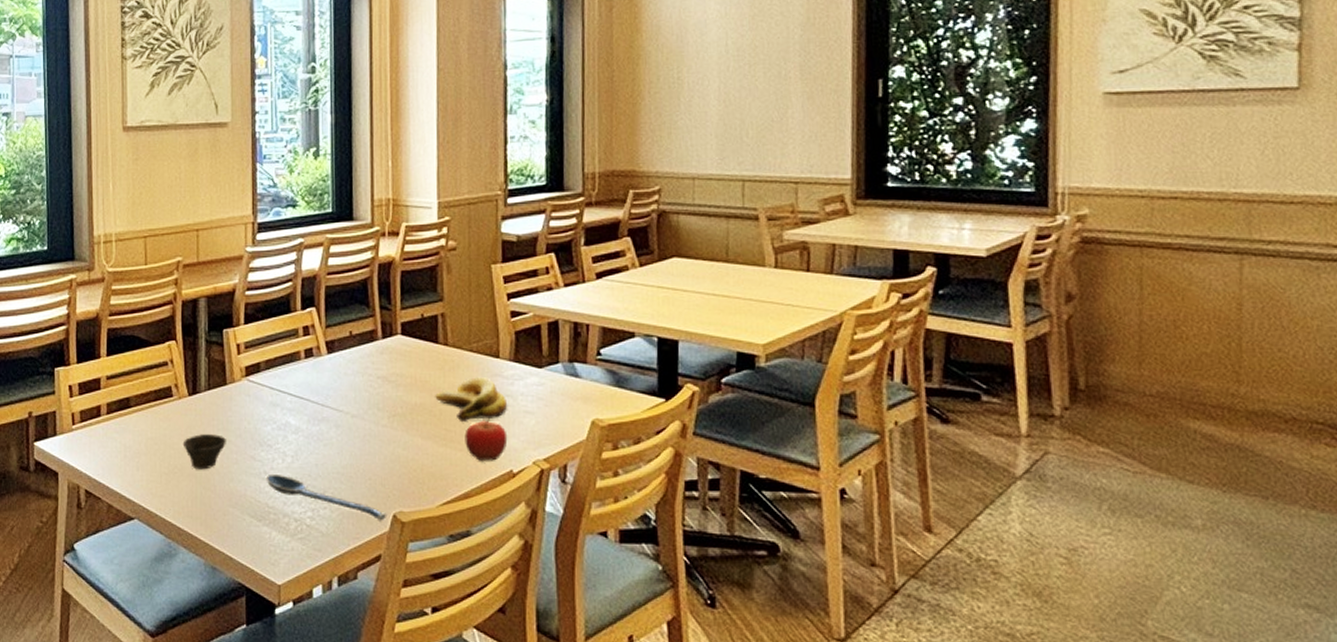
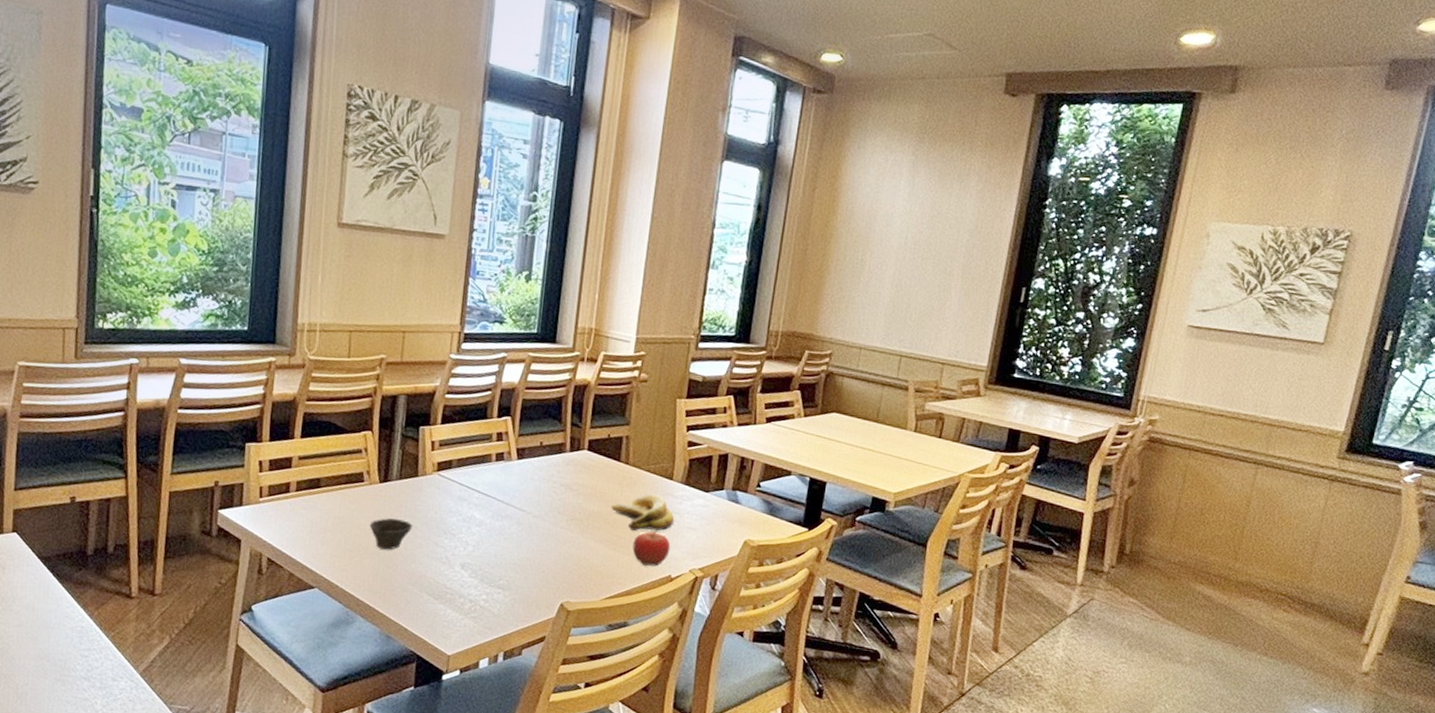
spoon: present [265,473,387,520] -> none [446,559,555,607]

